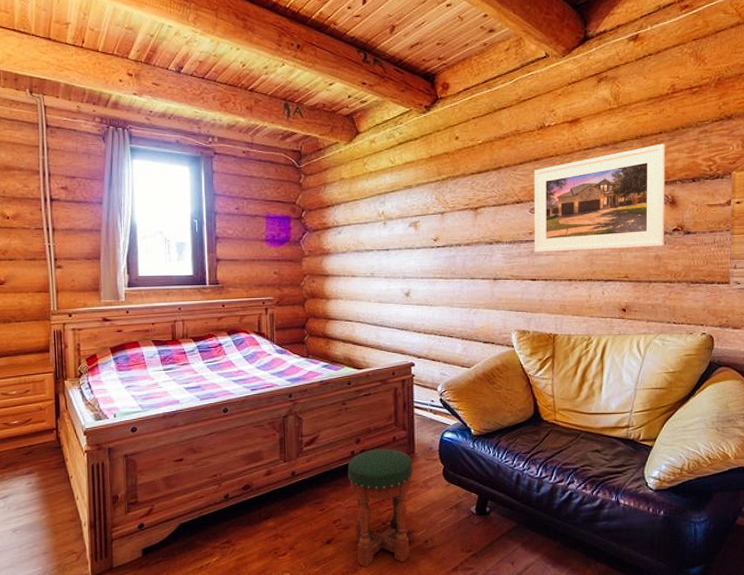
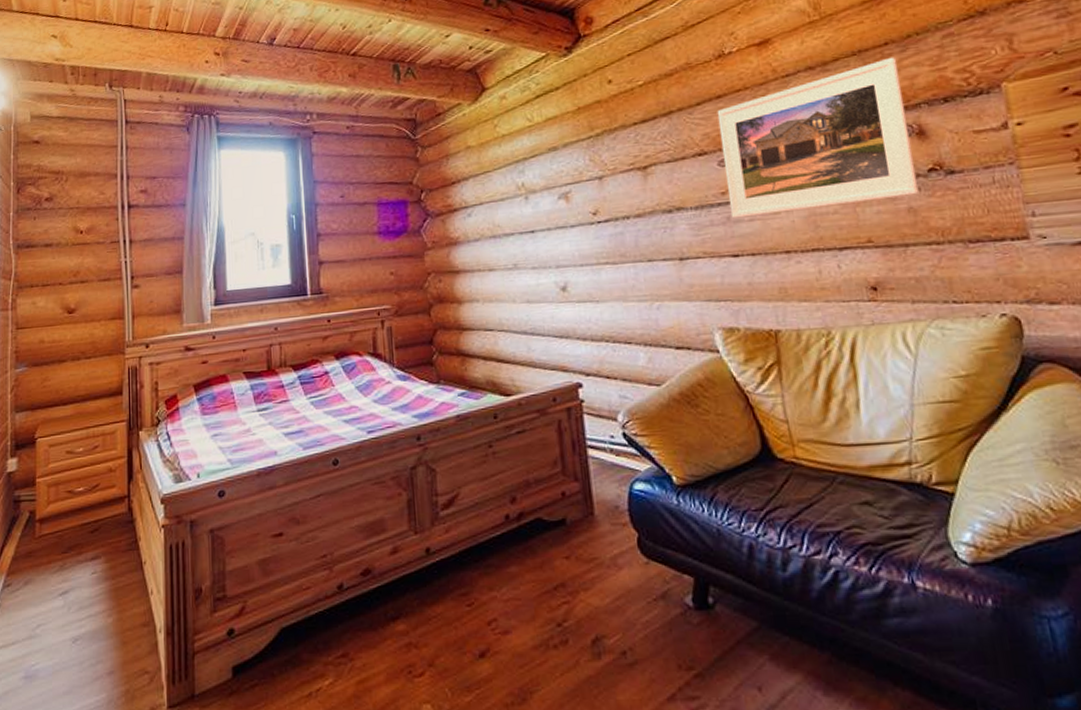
stool: present [347,449,413,568] -> none [501,509,602,695]

